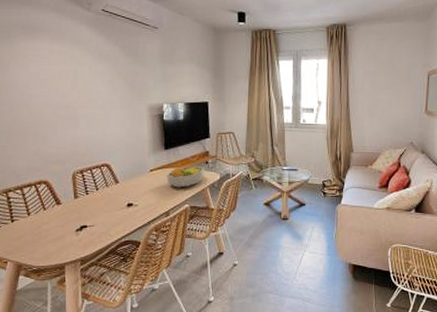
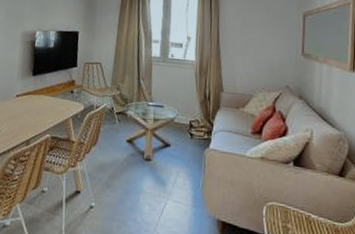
fruit bowl: present [167,166,204,188] -> none [31,94,69,116]

